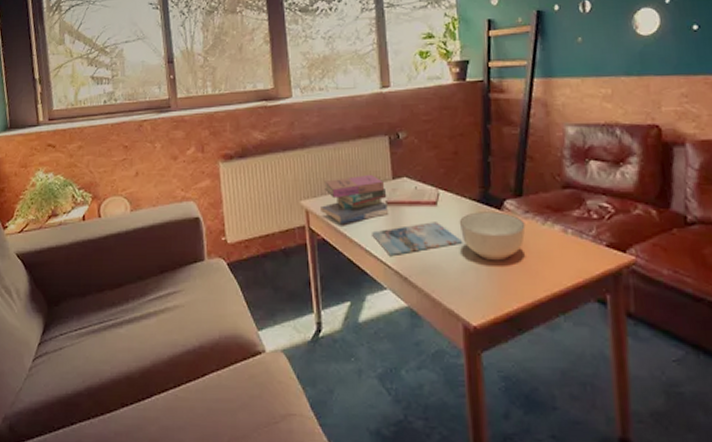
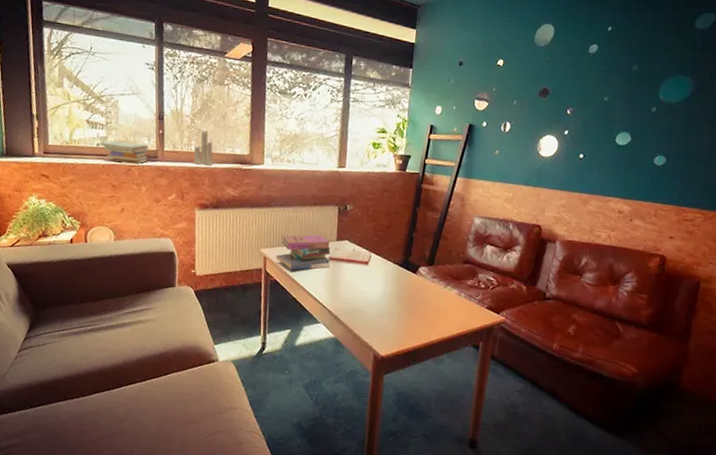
books: none [107,93,160,119] -> present [100,141,149,165]
candle: none [210,65,234,109] -> present [193,128,214,166]
magazine: present [372,222,463,257] -> none [314,276,384,300]
bowl: present [459,211,526,261] -> none [382,273,432,311]

